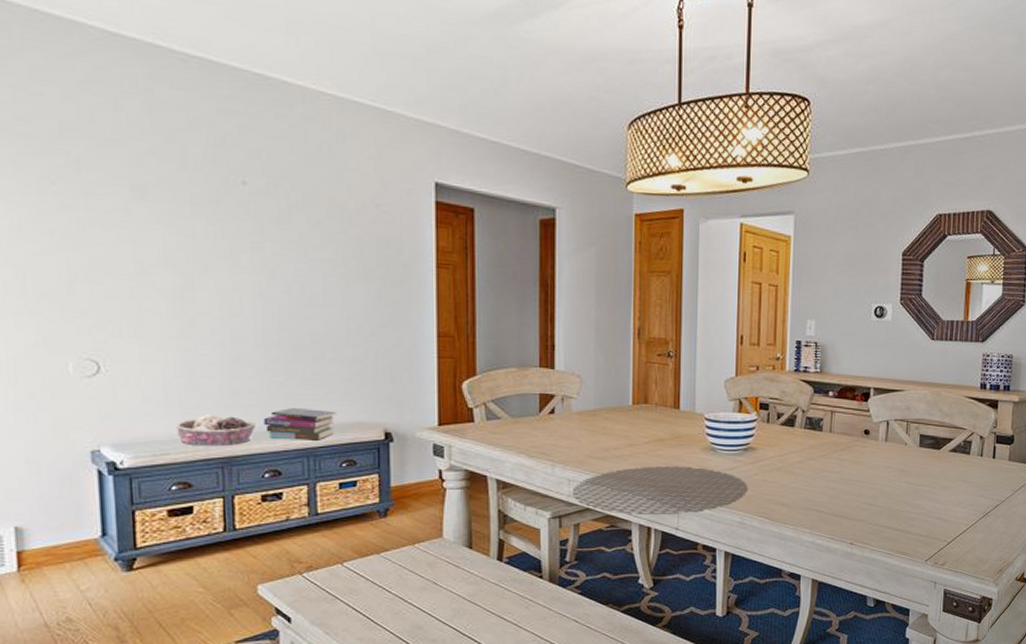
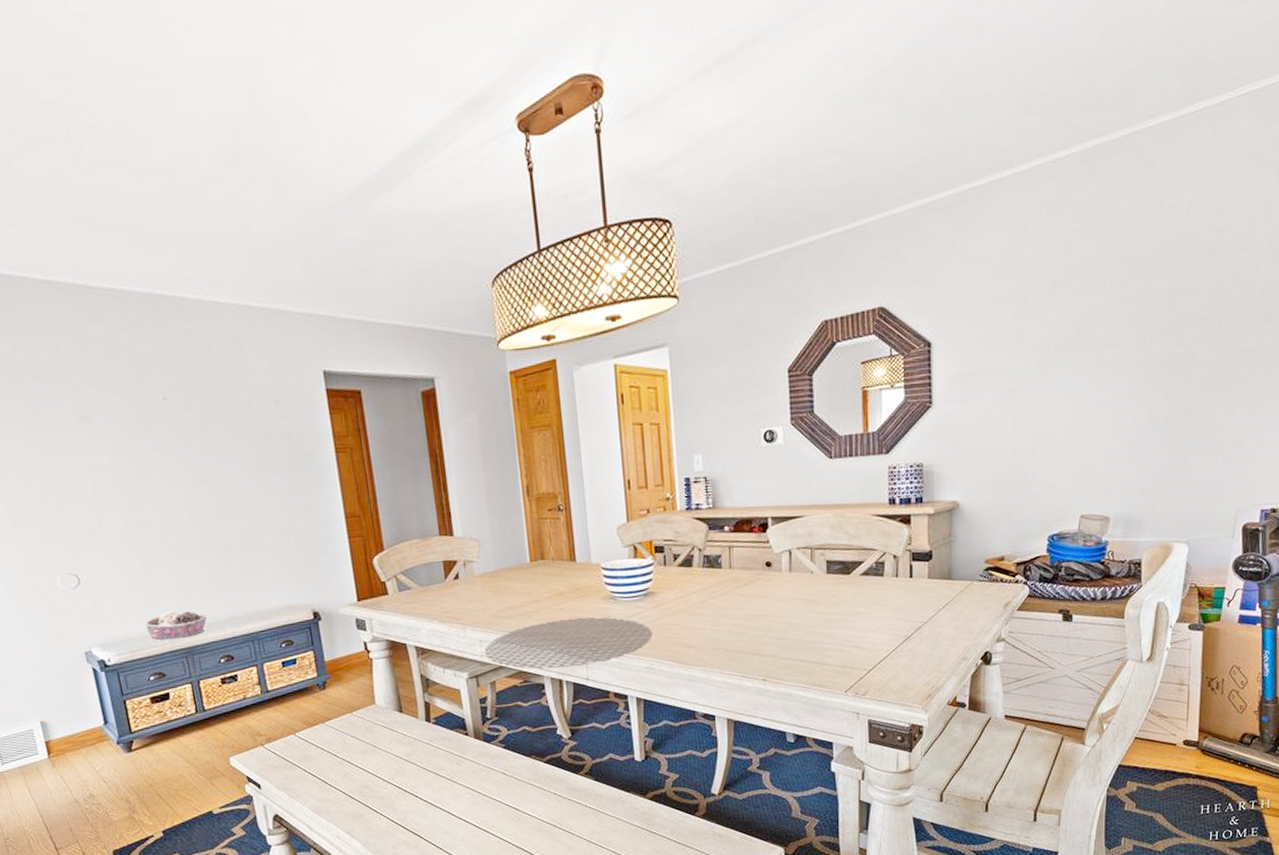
books: present [263,407,337,440] -> none [212,597,271,628]

